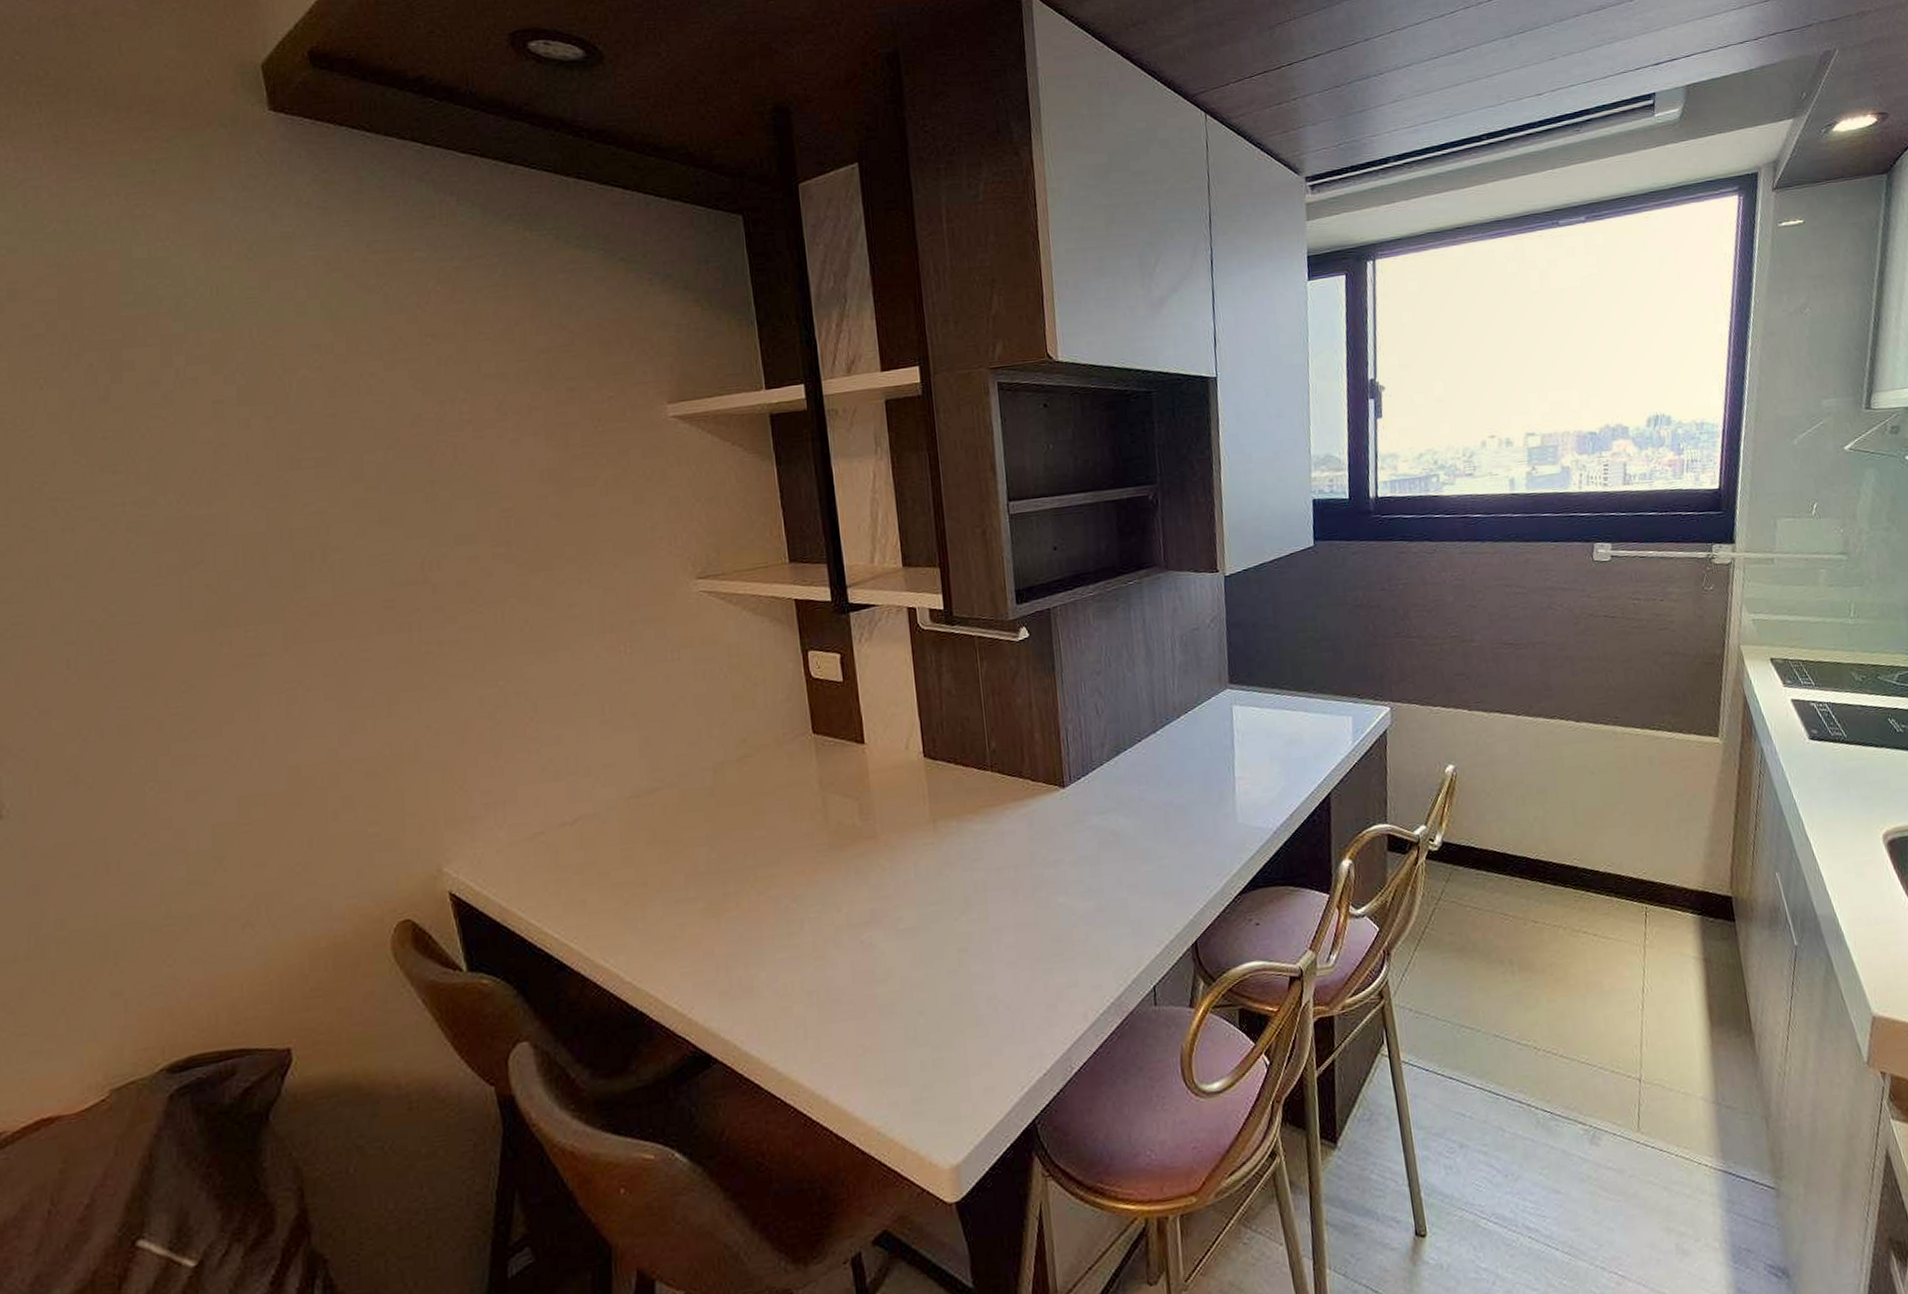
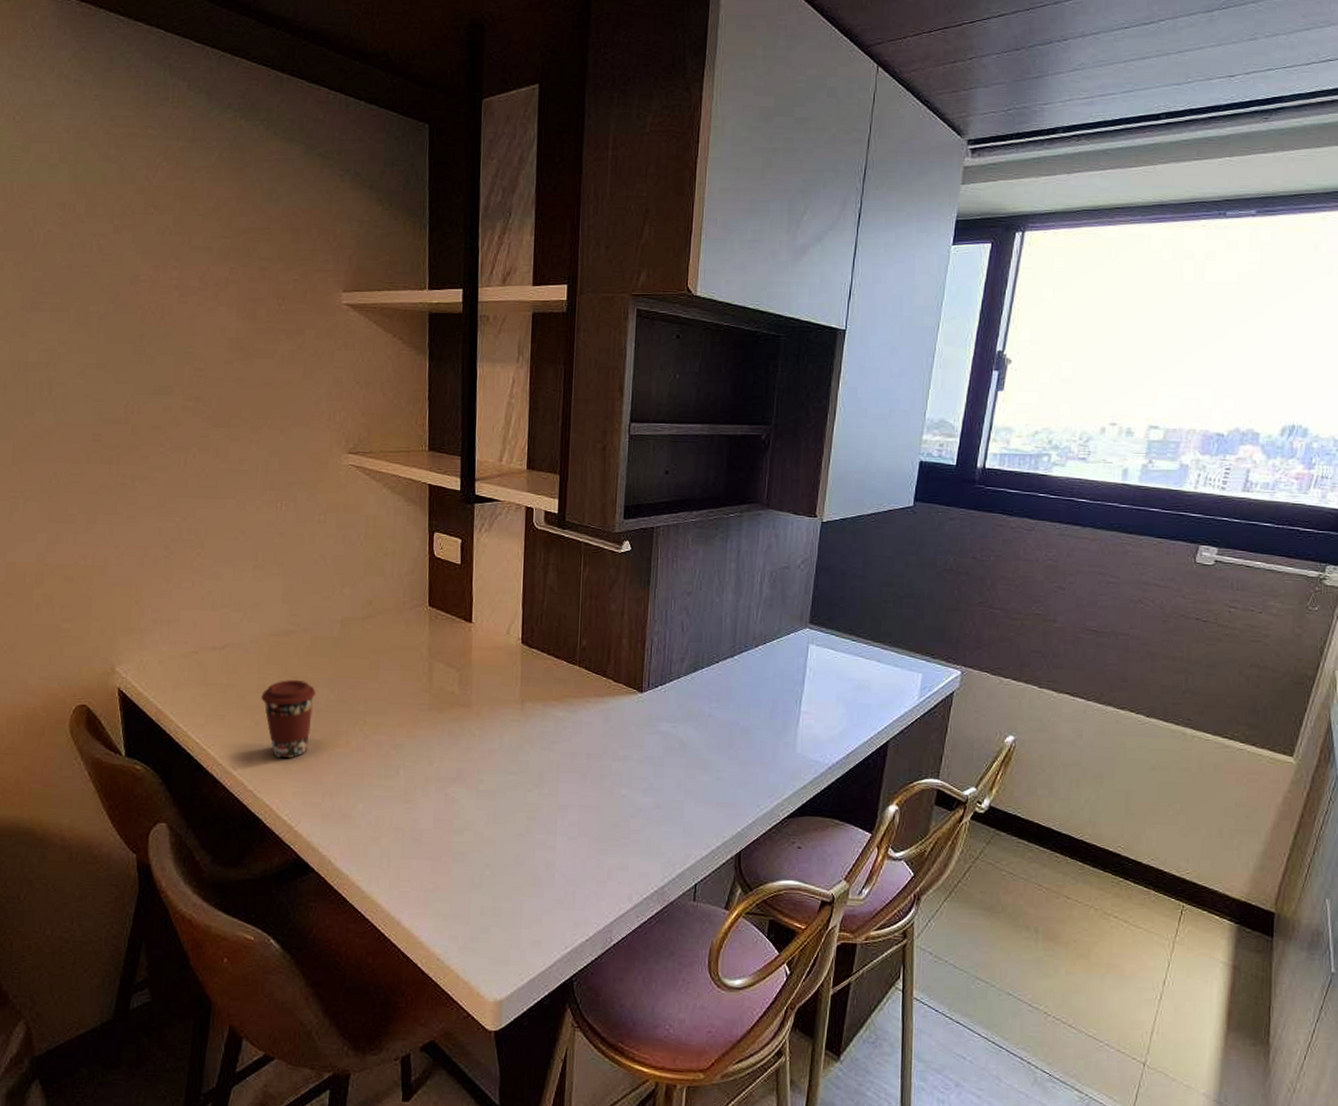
coffee cup: none [628,842,694,938] -> present [261,680,316,759]

